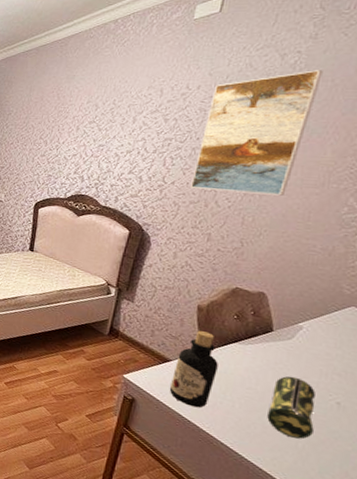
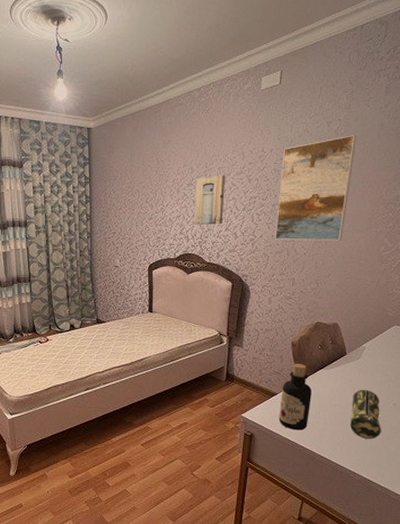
wall art: none [92,112,137,167] -> present [194,174,226,225]

